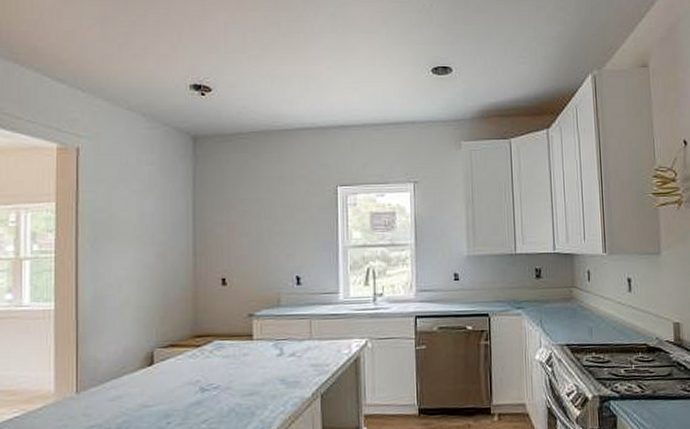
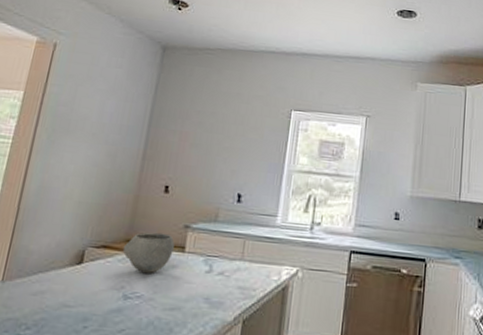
bowl: none [191,324,242,365] -> present [122,232,175,273]

